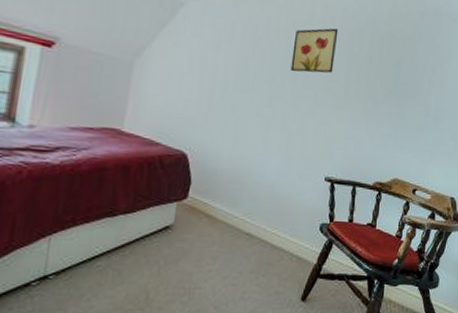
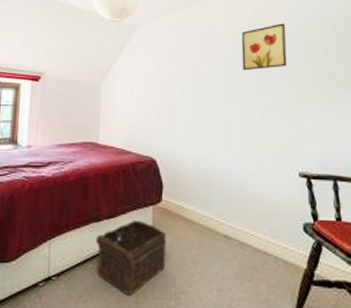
basket: none [105,217,187,291] -> present [96,221,166,294]

